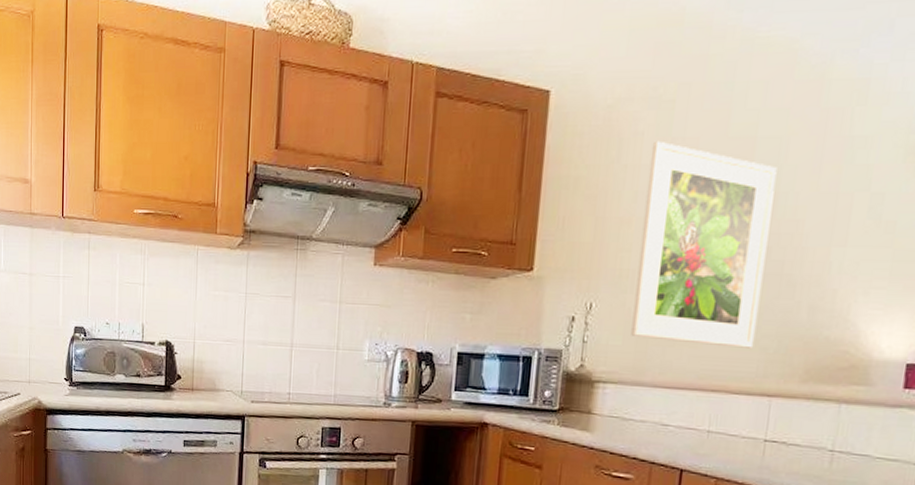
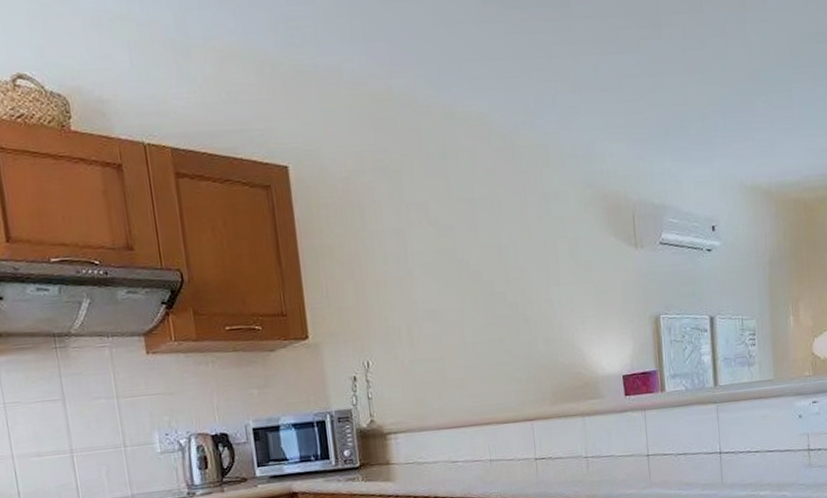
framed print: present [631,140,777,348] -> none [390,207,510,387]

